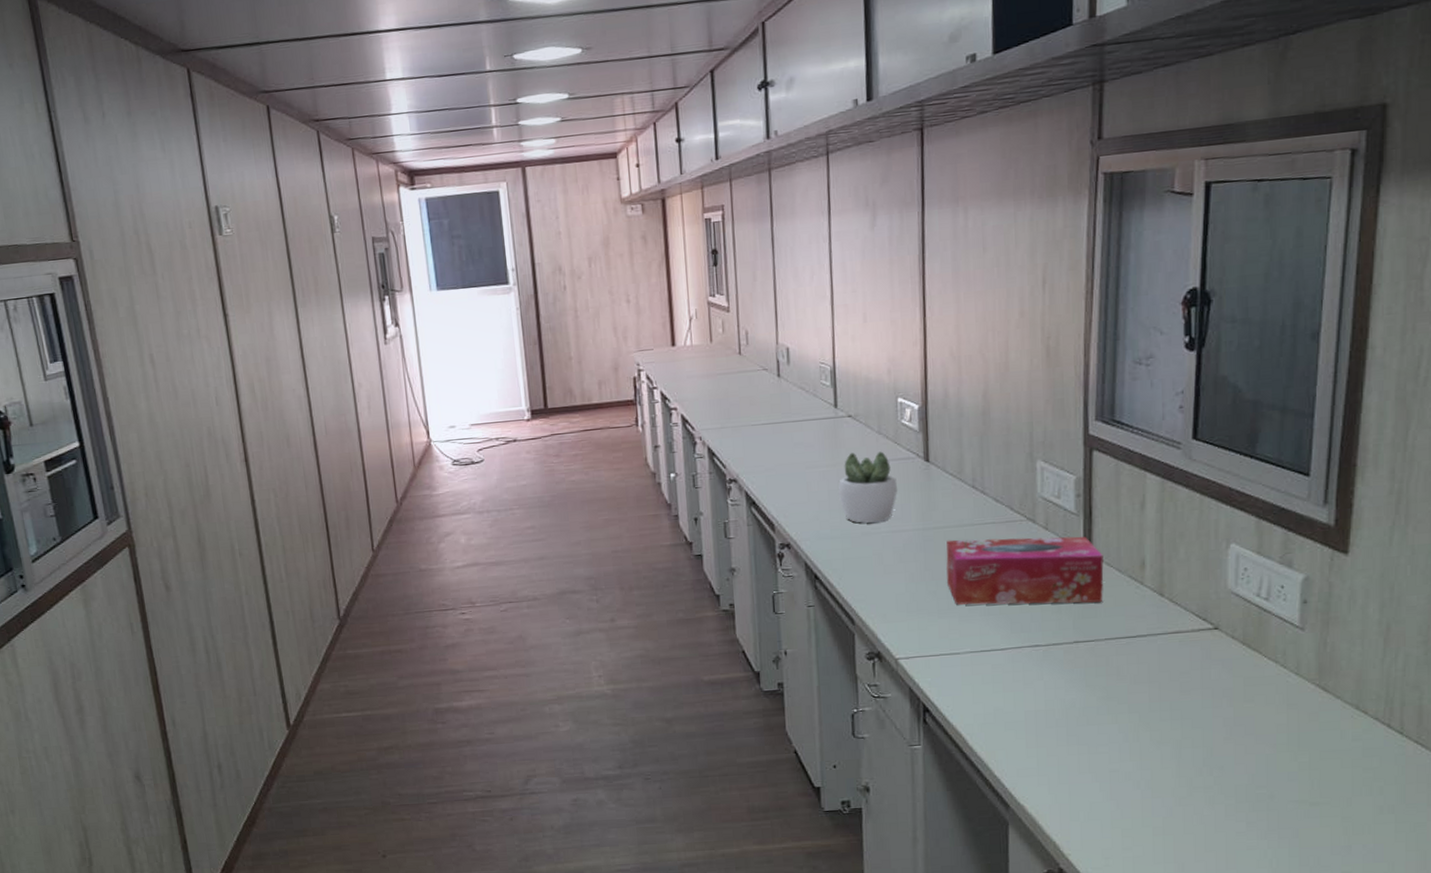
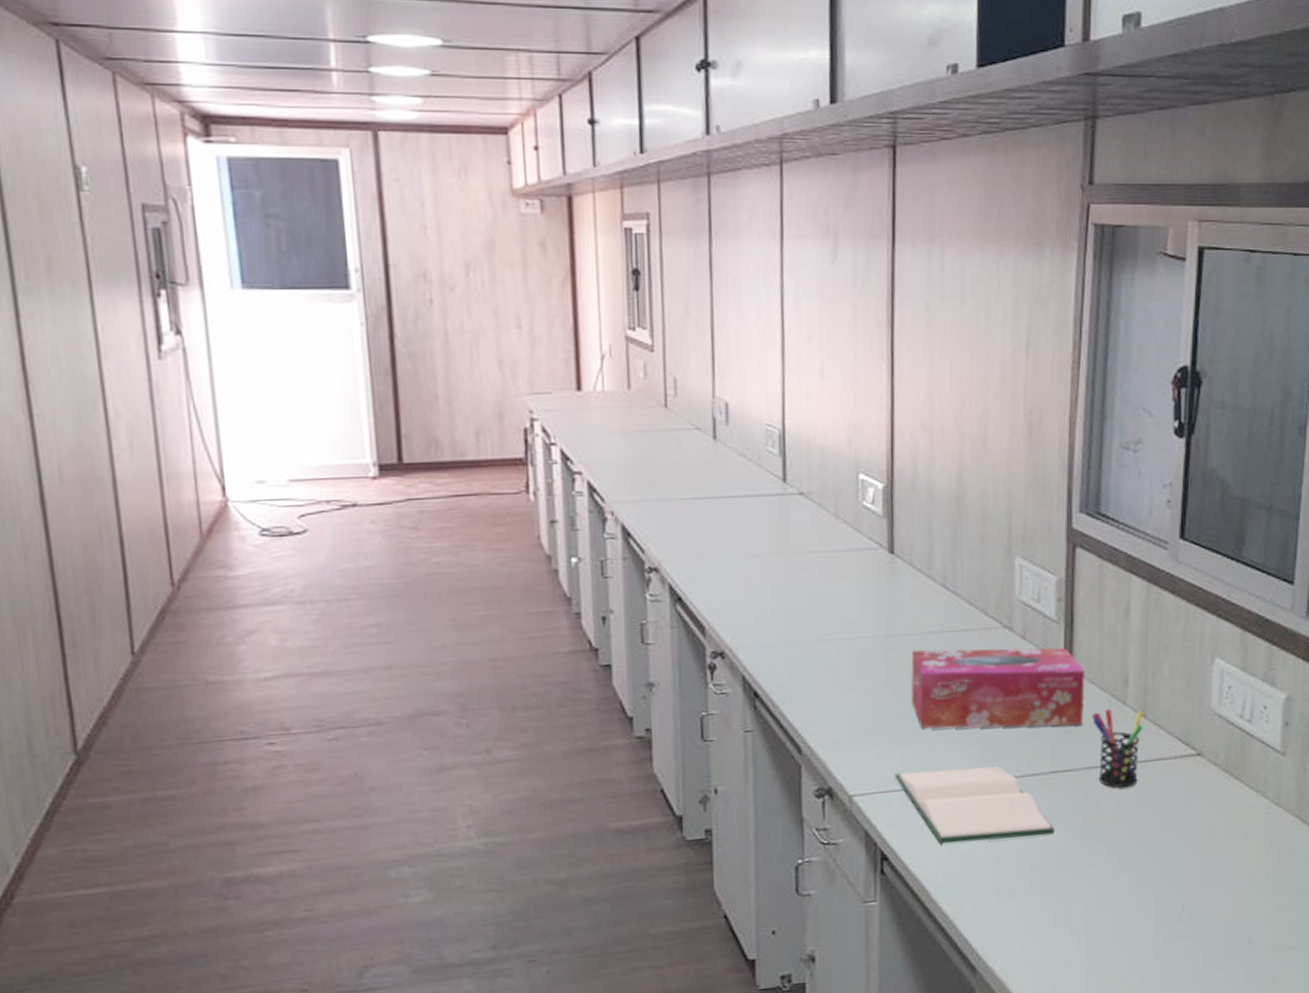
succulent plant: present [838,451,898,523] -> none [785,539,857,628]
hardback book: none [934,636,1078,701] -> present [895,765,1054,845]
pen holder: none [1111,589,1161,657] -> present [1092,709,1143,788]

